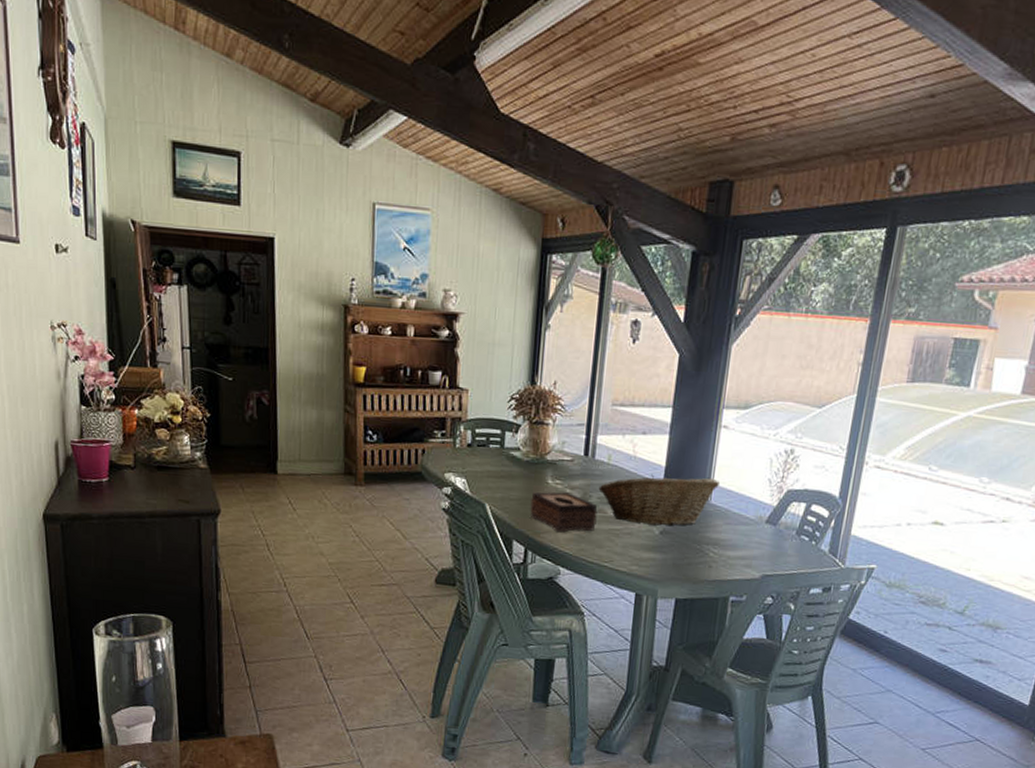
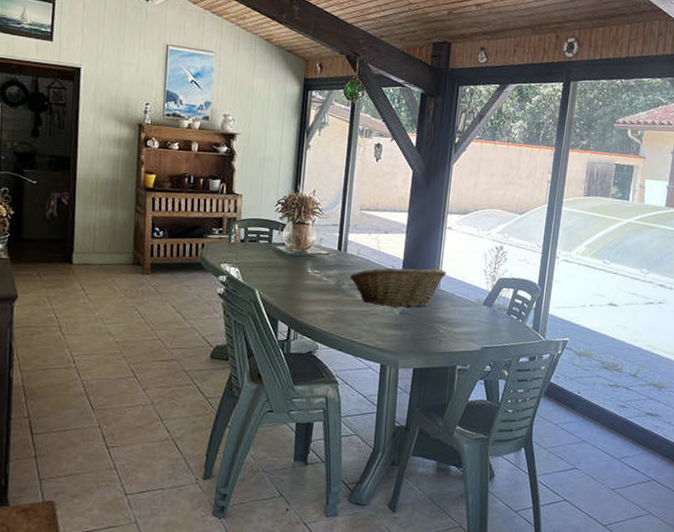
tissue box: present [530,492,598,532] -> none [293,279,349,314]

